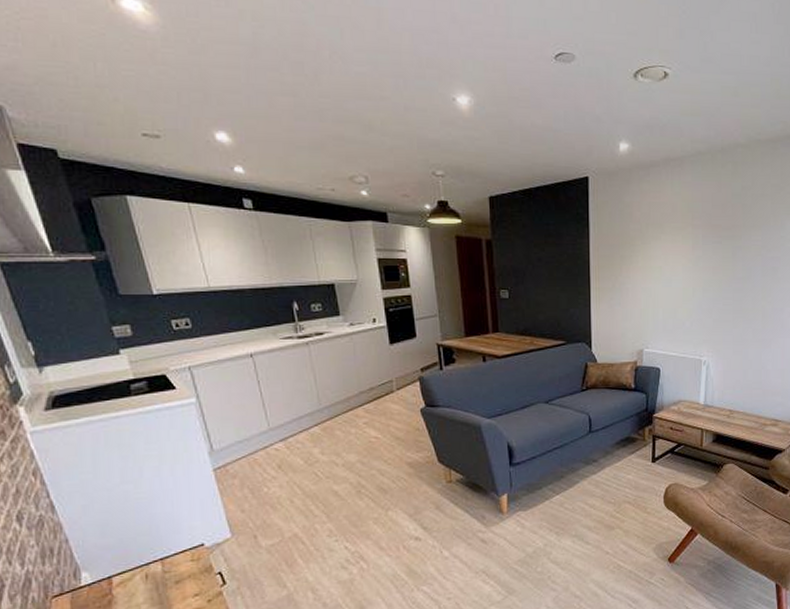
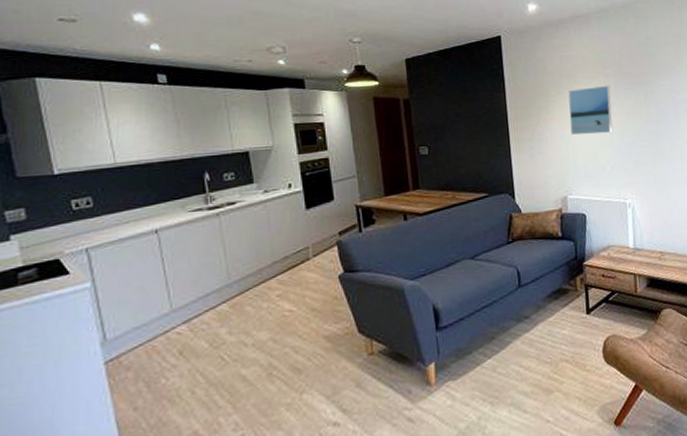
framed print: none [653,237,698,289] -> present [568,85,613,135]

